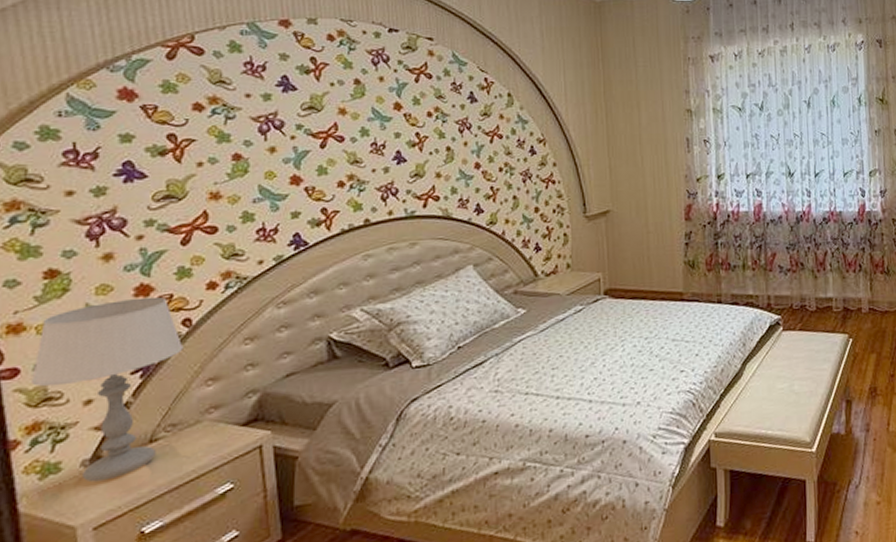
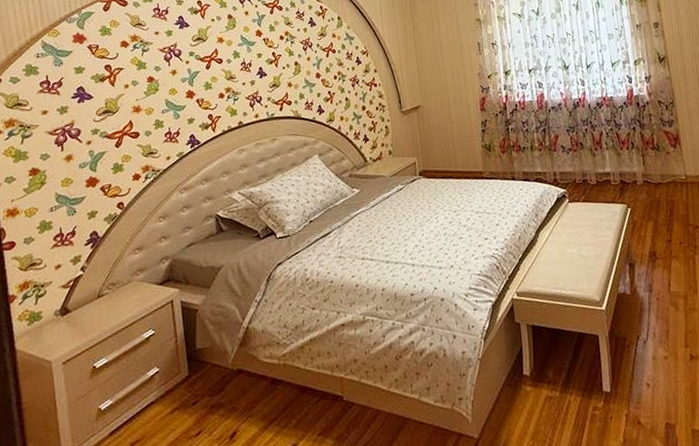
table lamp: present [30,296,184,483] -> none [21,186,119,328]

